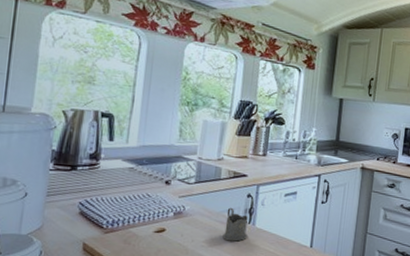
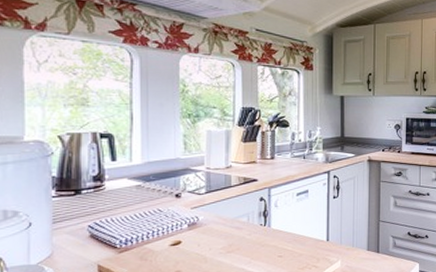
tea glass holder: present [222,207,248,242] -> none [240,212,264,245]

